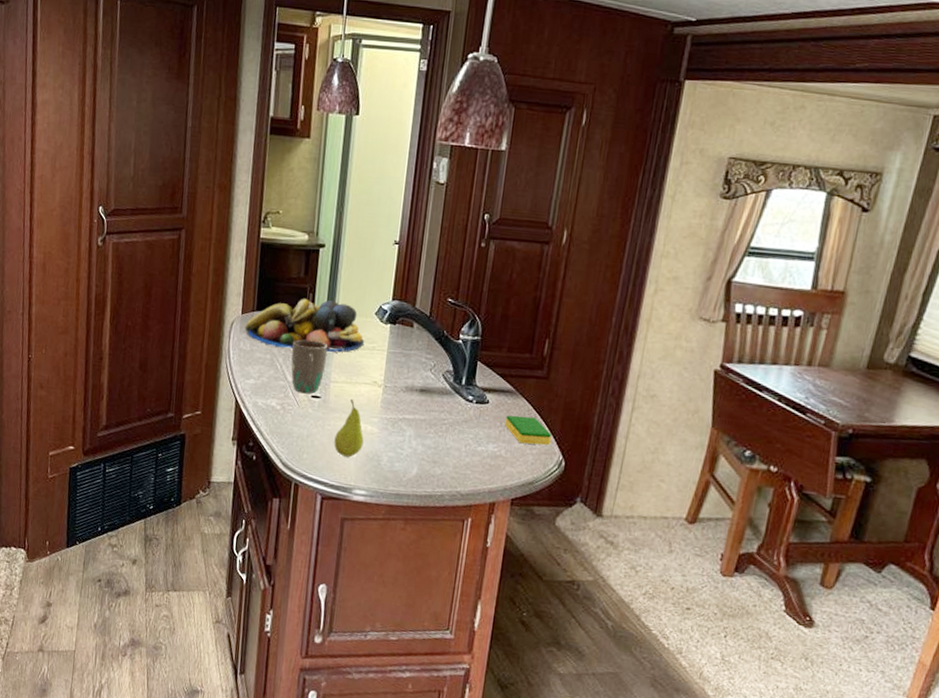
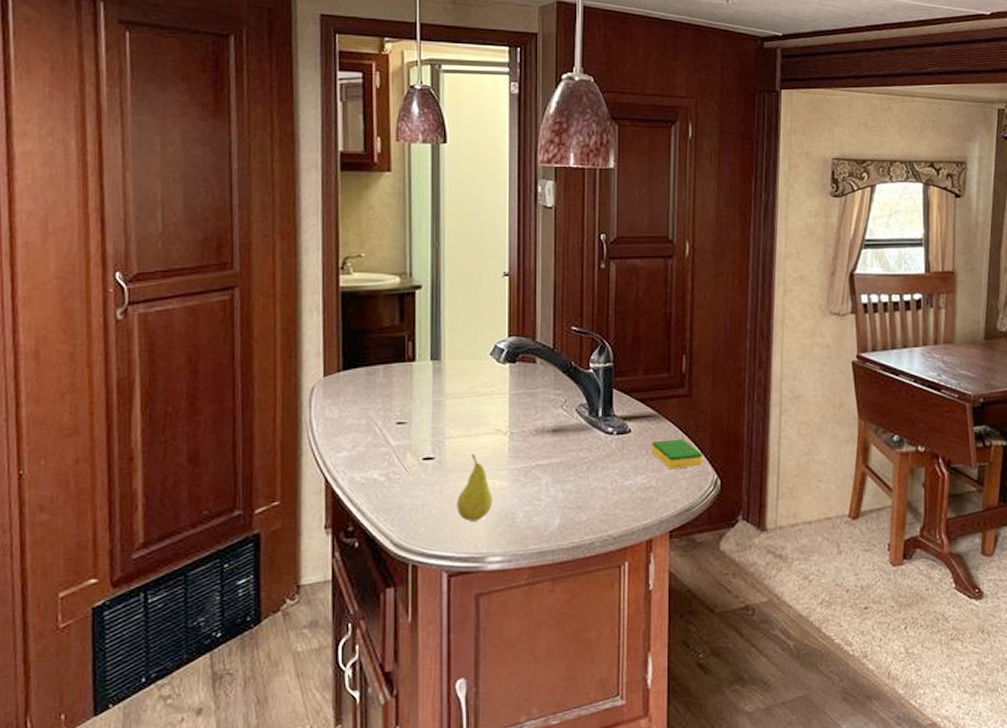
fruit bowl: present [245,298,365,353] -> none [329,347,481,408]
mug: present [291,339,328,394] -> none [393,394,438,456]

